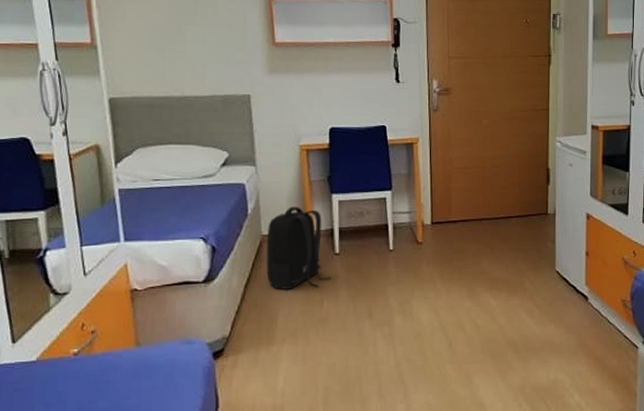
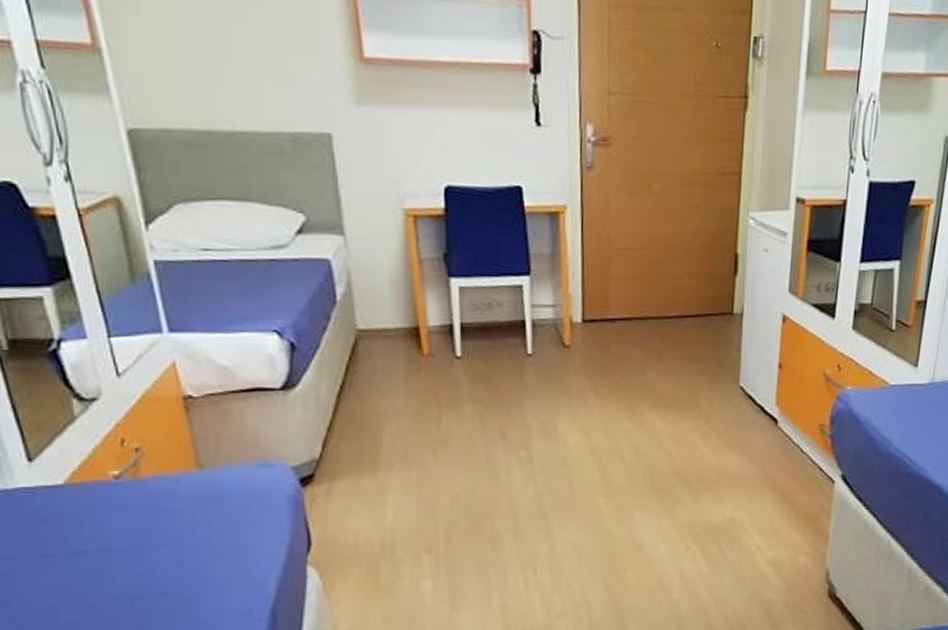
backpack: present [266,207,332,289] -> none [364,293,452,401]

